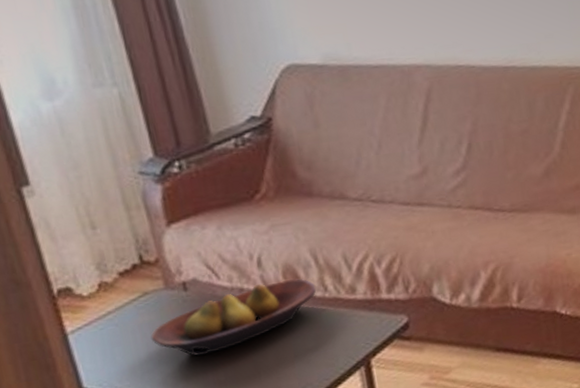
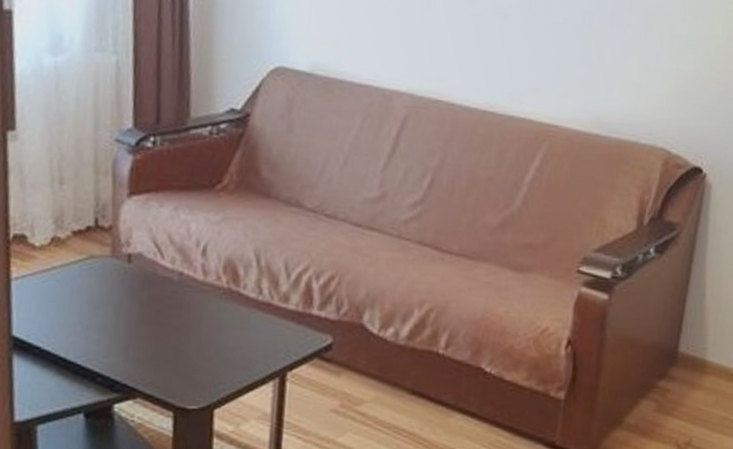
fruit bowl: present [150,278,317,357] -> none [86,272,252,331]

